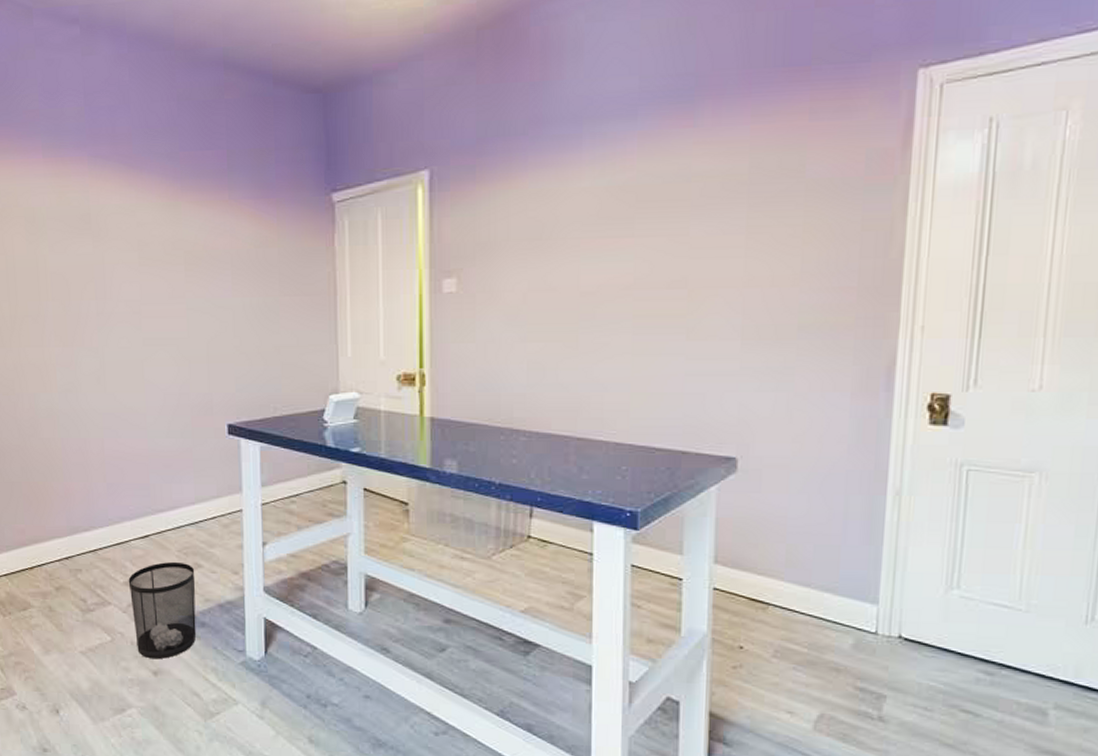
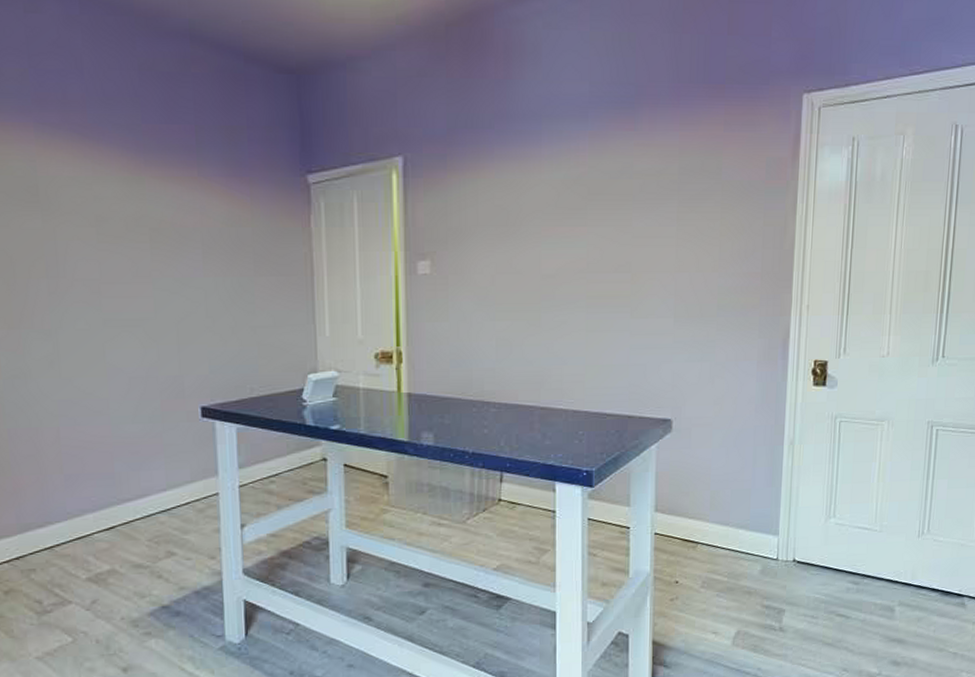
waste bin: present [128,561,197,660] -> none [91,551,171,656]

